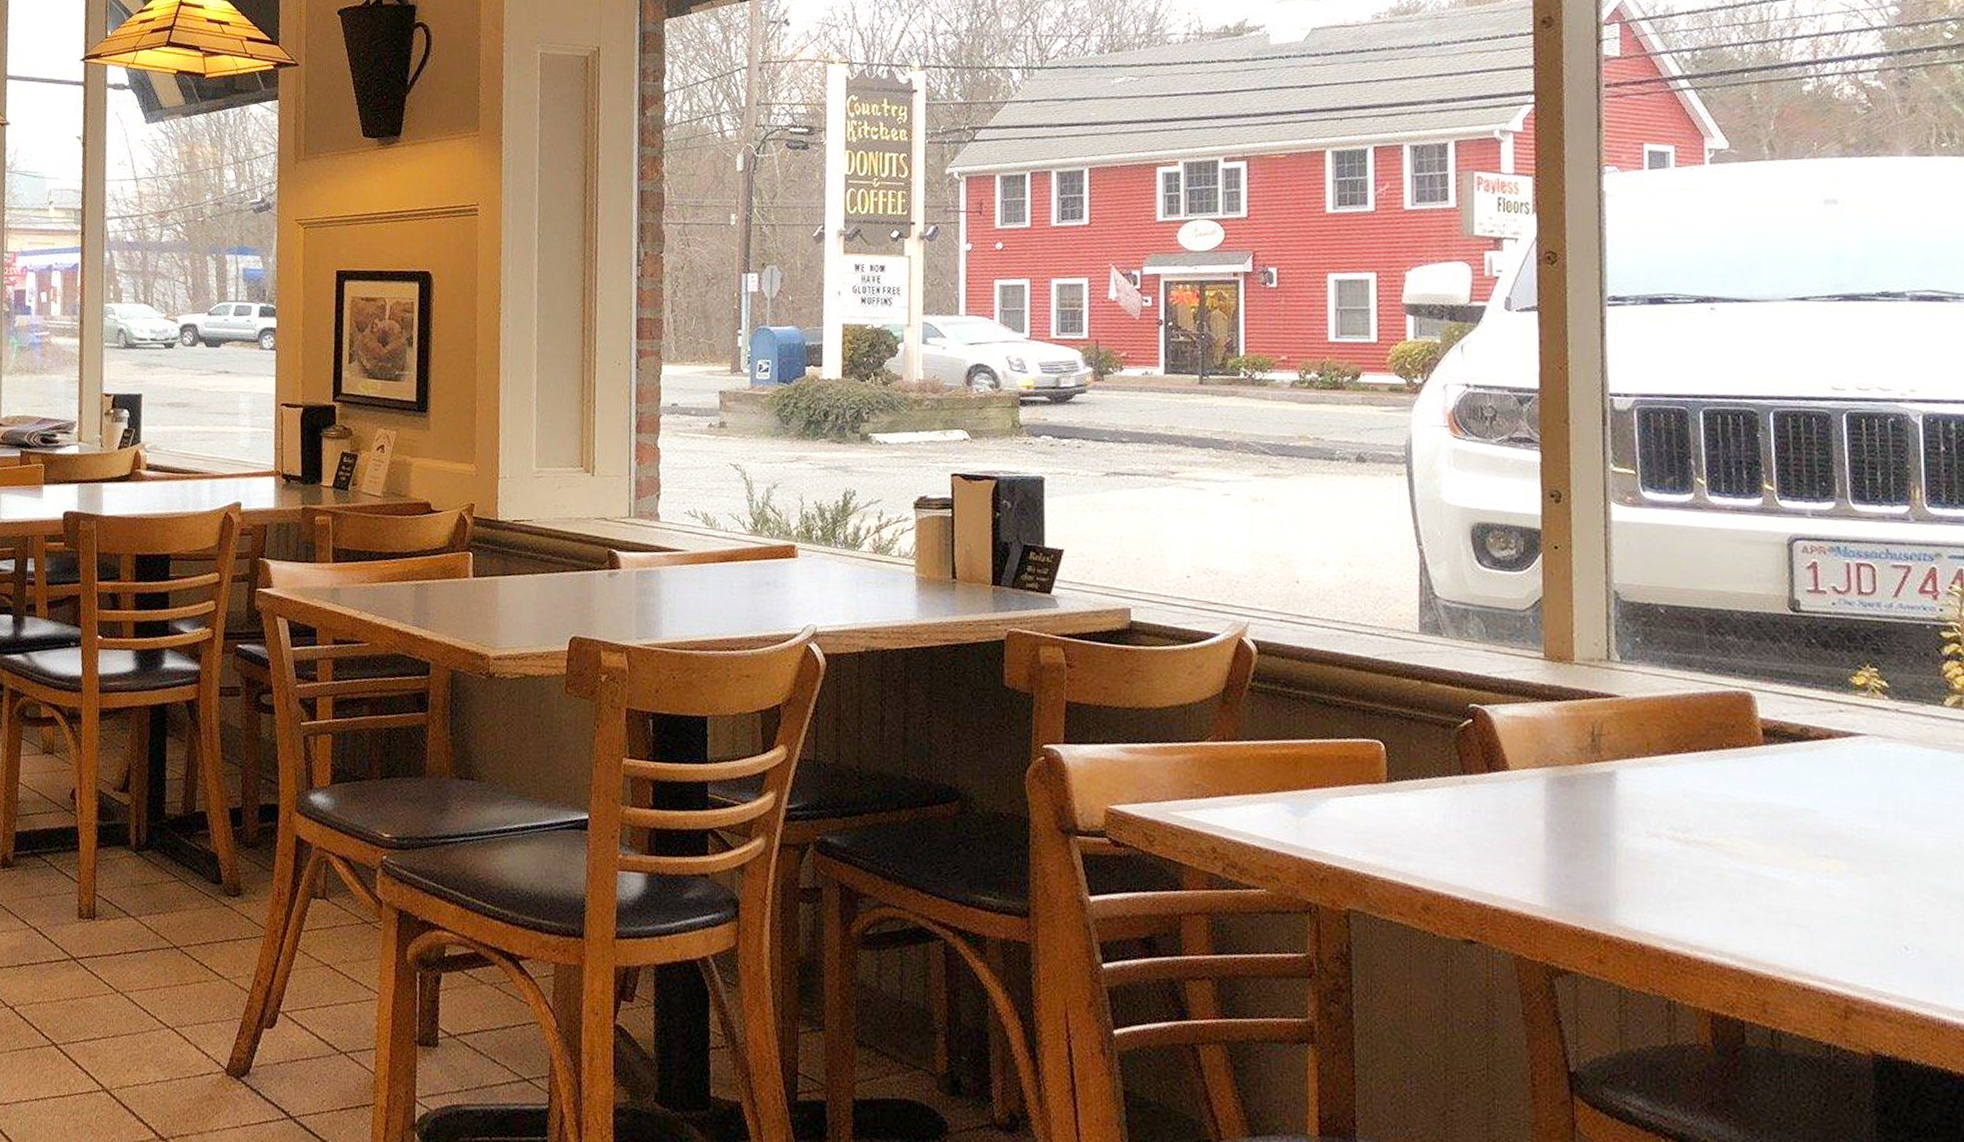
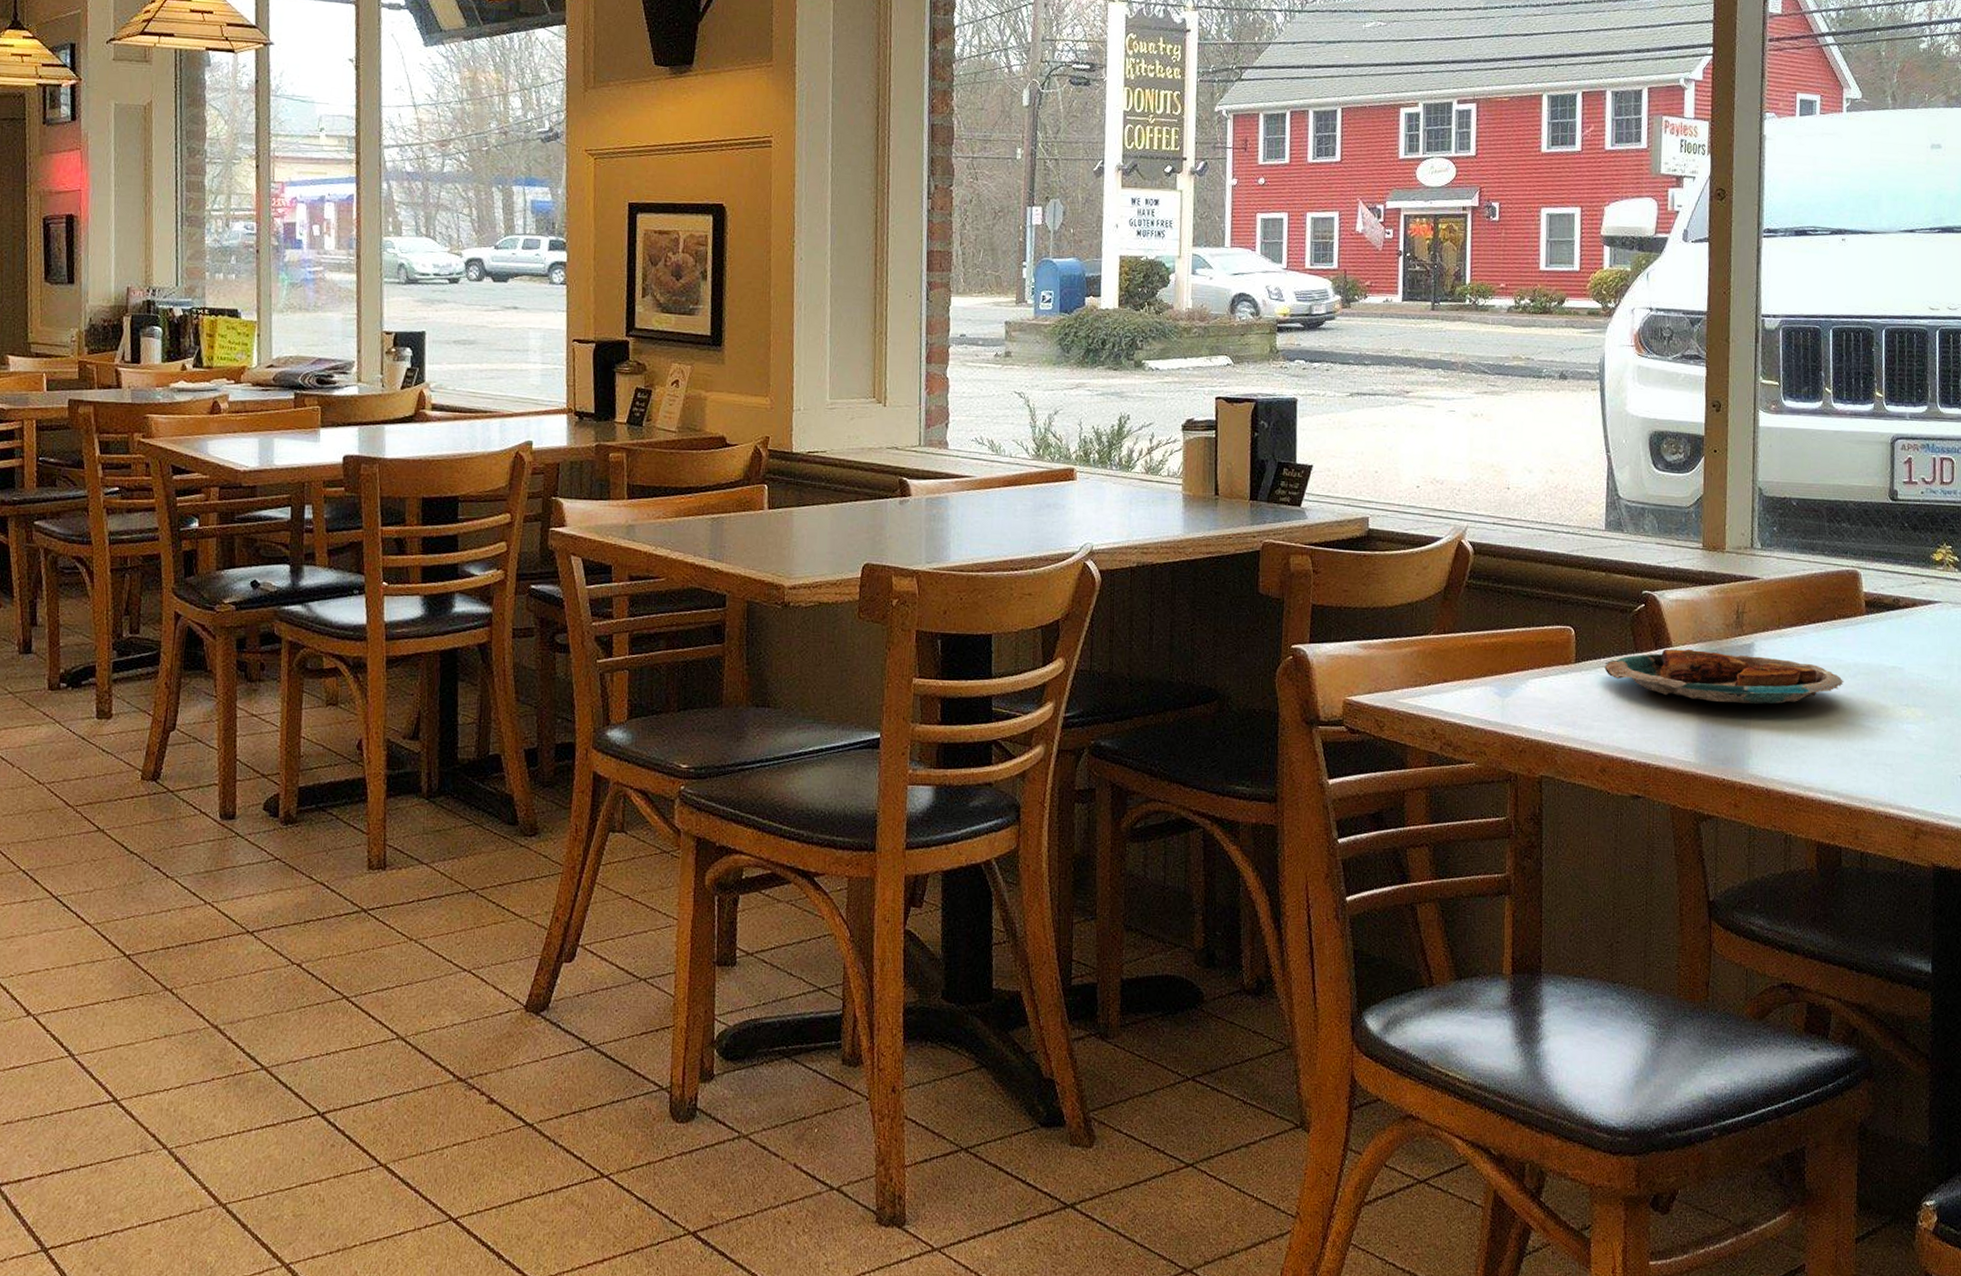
plate: none [1422,772,1739,845] -> present [1603,649,1844,705]

